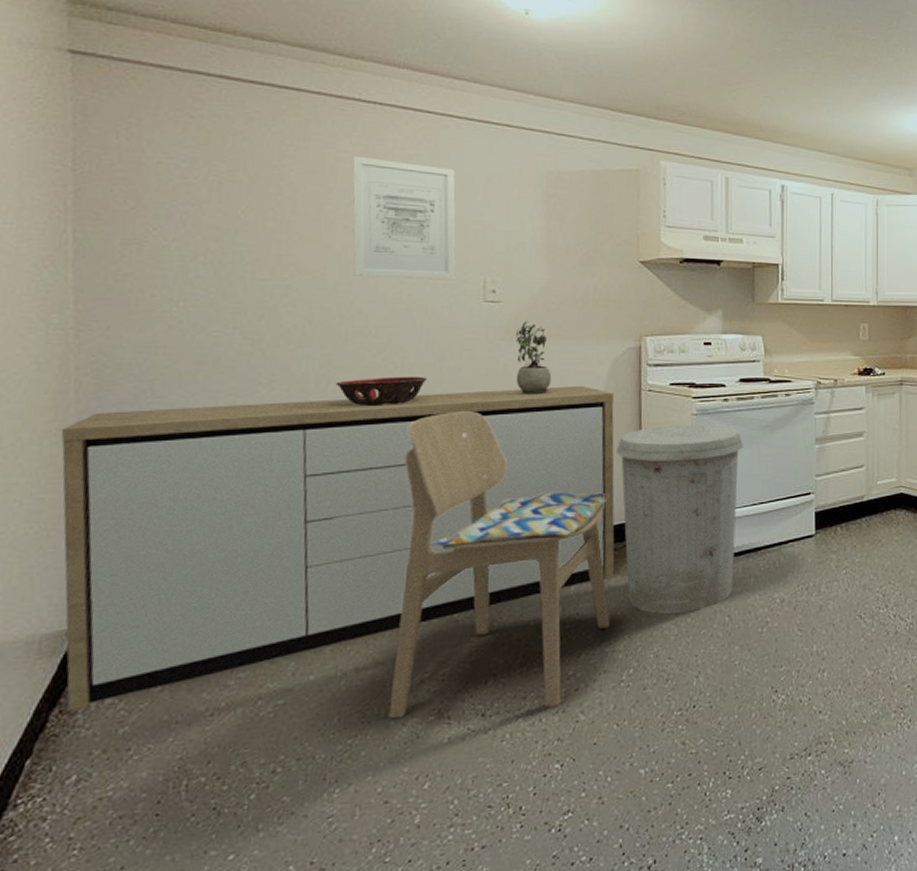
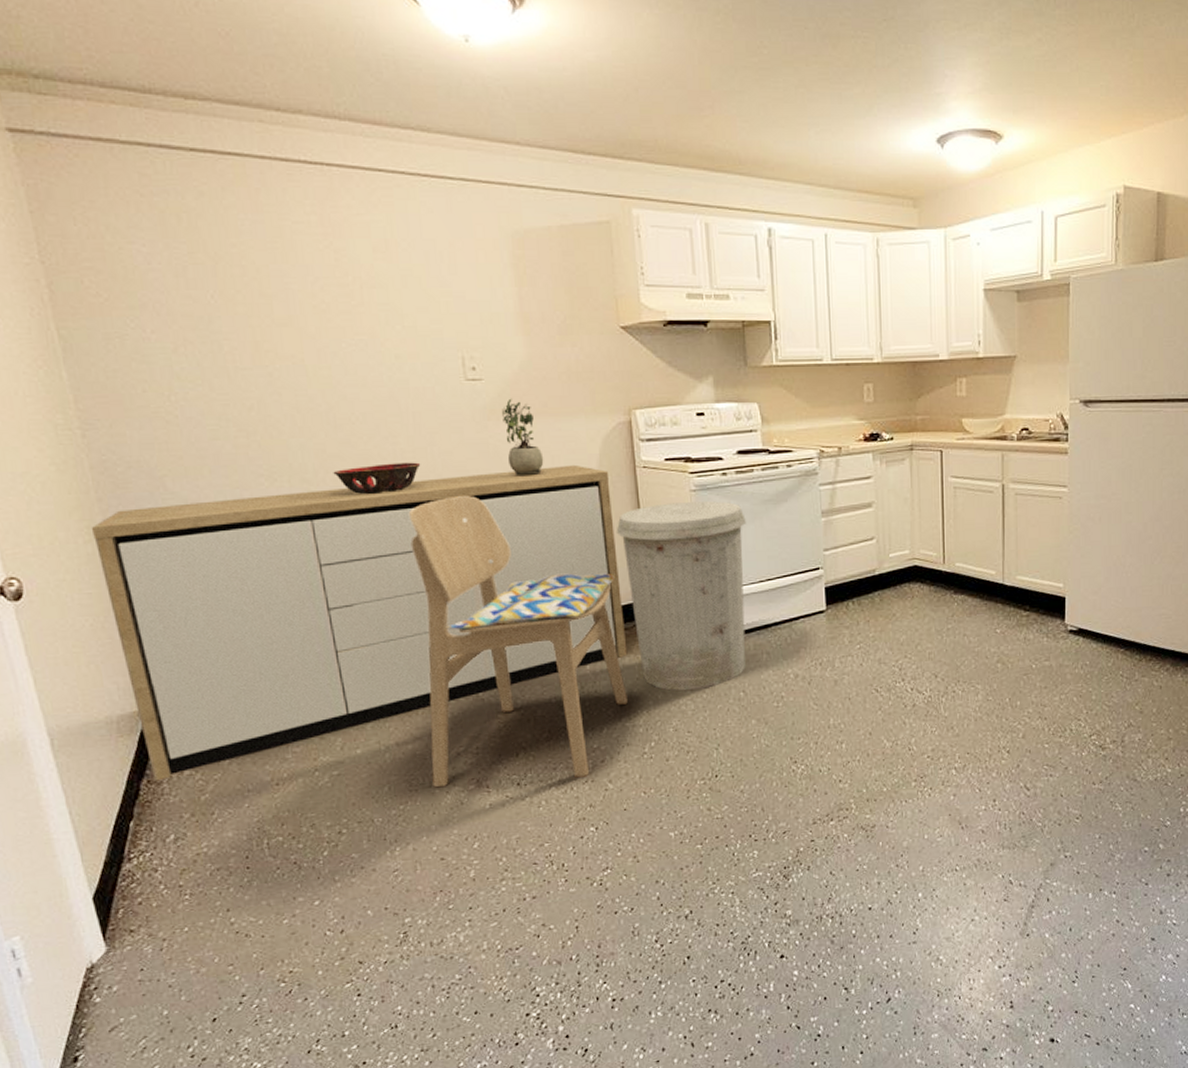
wall art: present [352,155,457,281] -> none [308,226,434,360]

